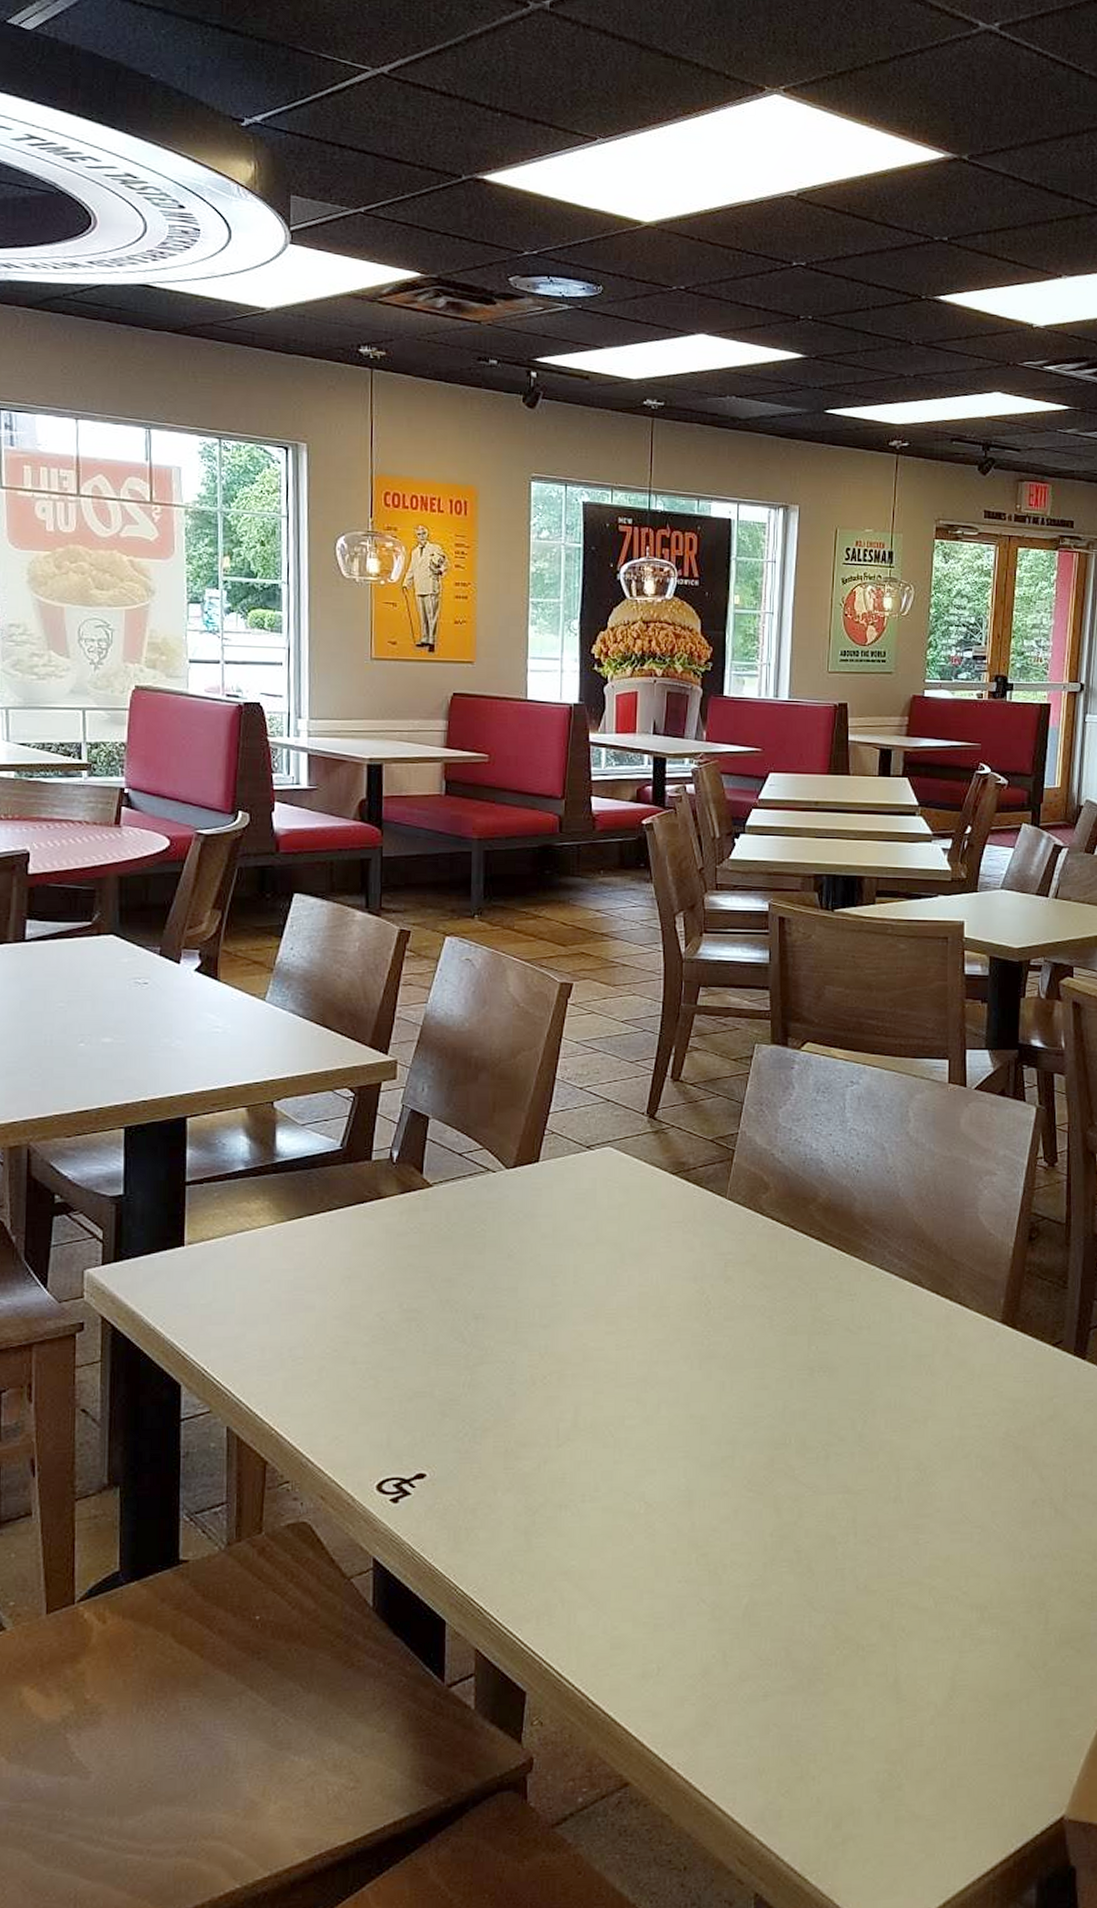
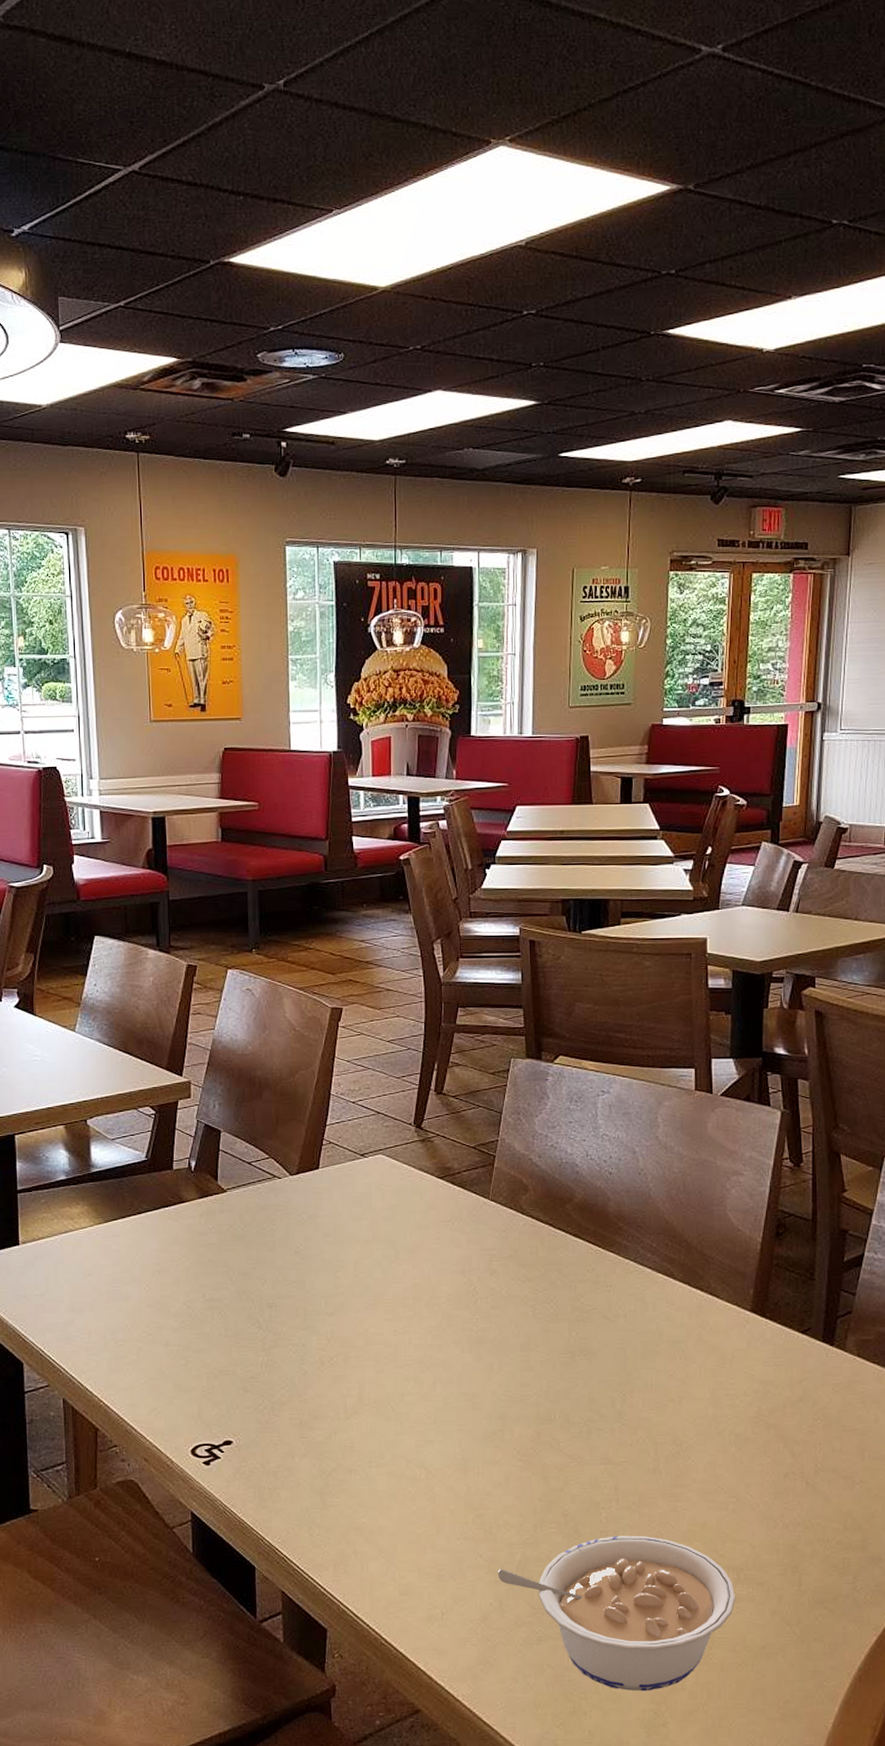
legume: none [722,1573,979,1750] -> present [498,1535,736,1691]

